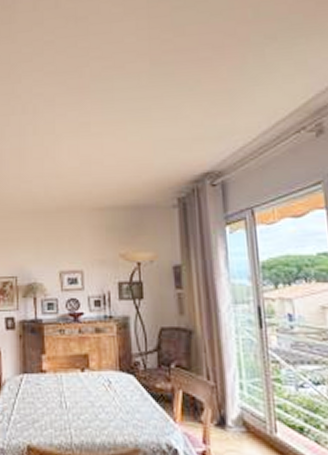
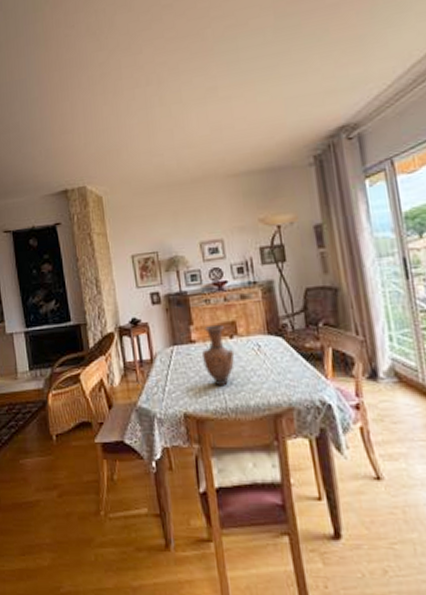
vase: none [51,355,85,421] -> present [201,324,235,387]

